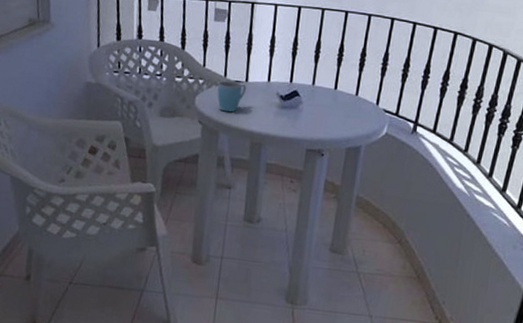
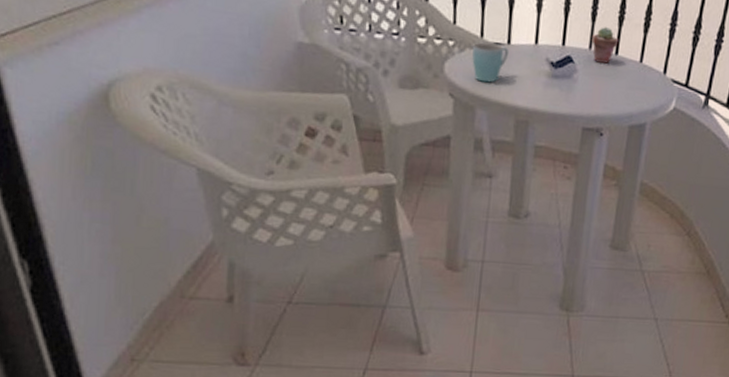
potted succulent: none [315,67,338,97] -> present [592,27,619,64]

